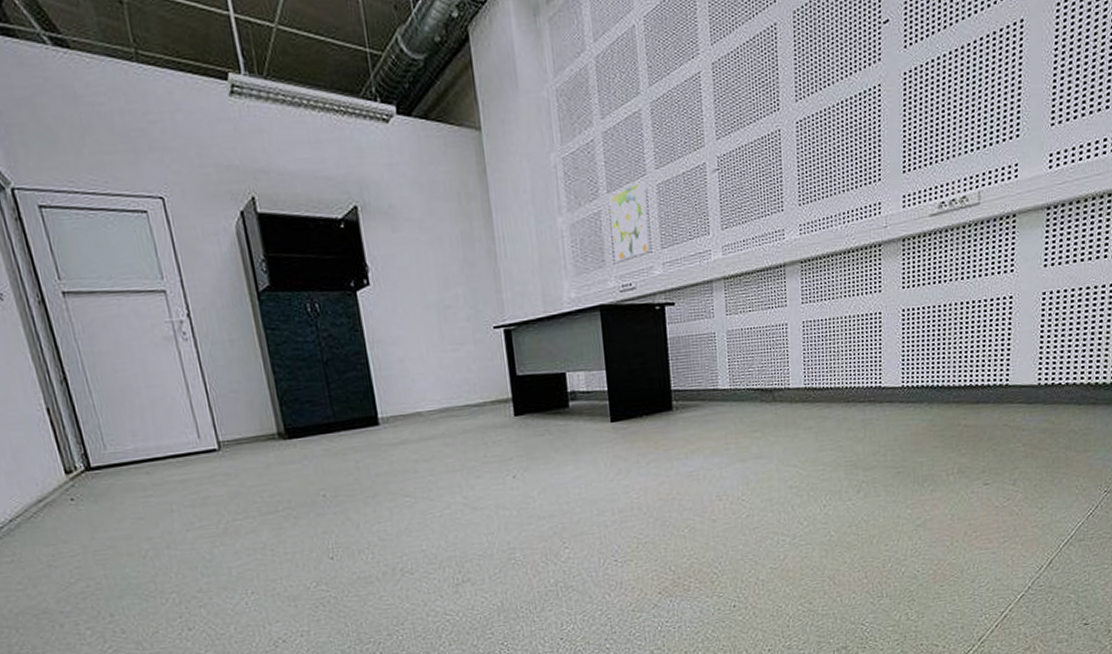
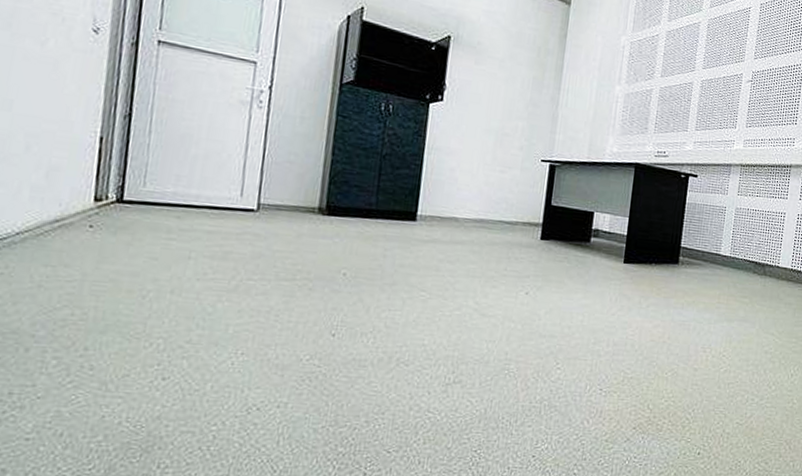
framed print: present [609,181,650,263] -> none [656,74,693,133]

